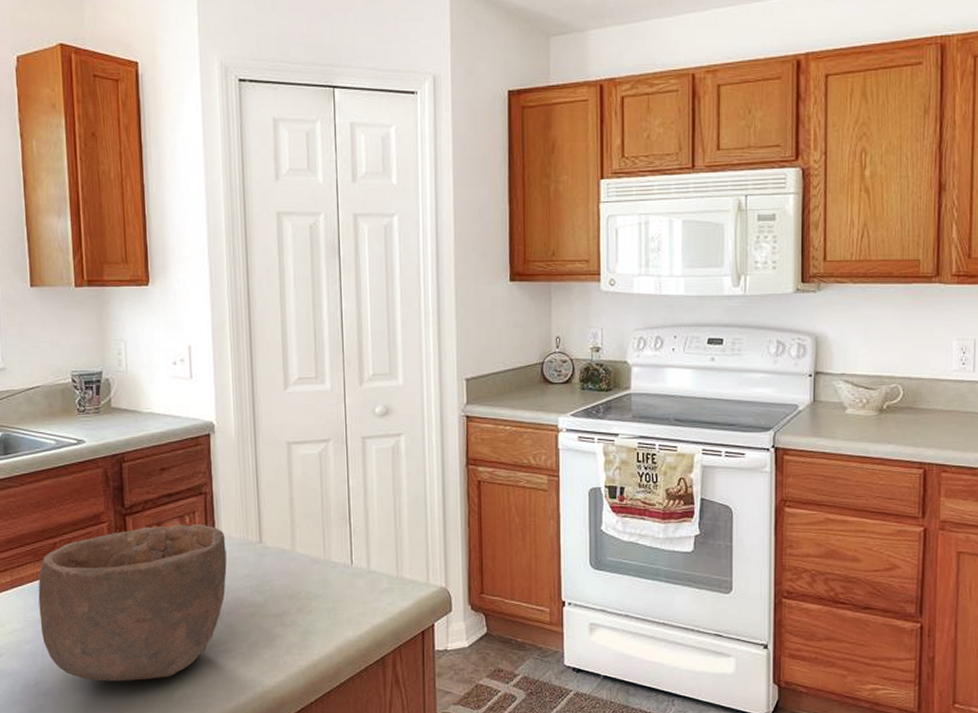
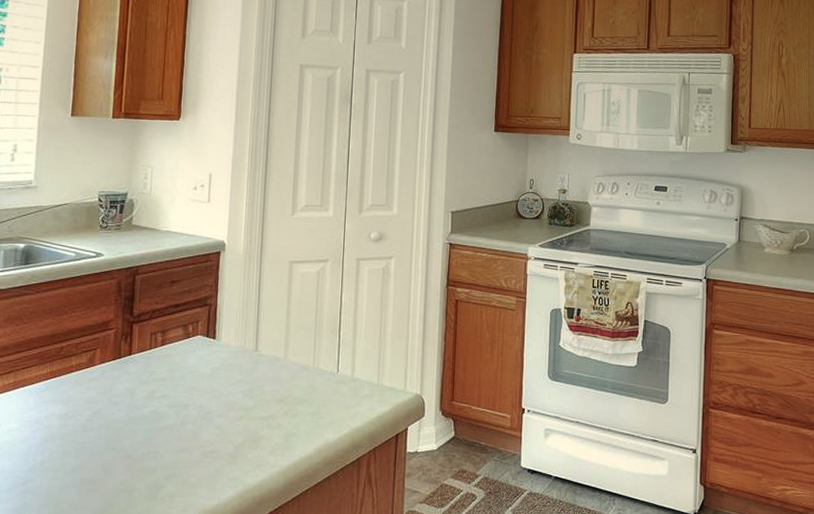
bowl: present [38,524,227,682] -> none [37,332,224,481]

